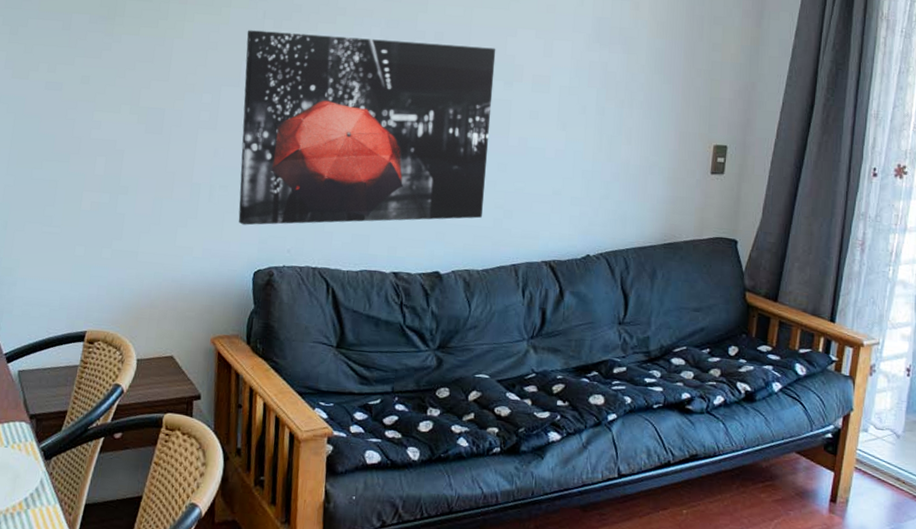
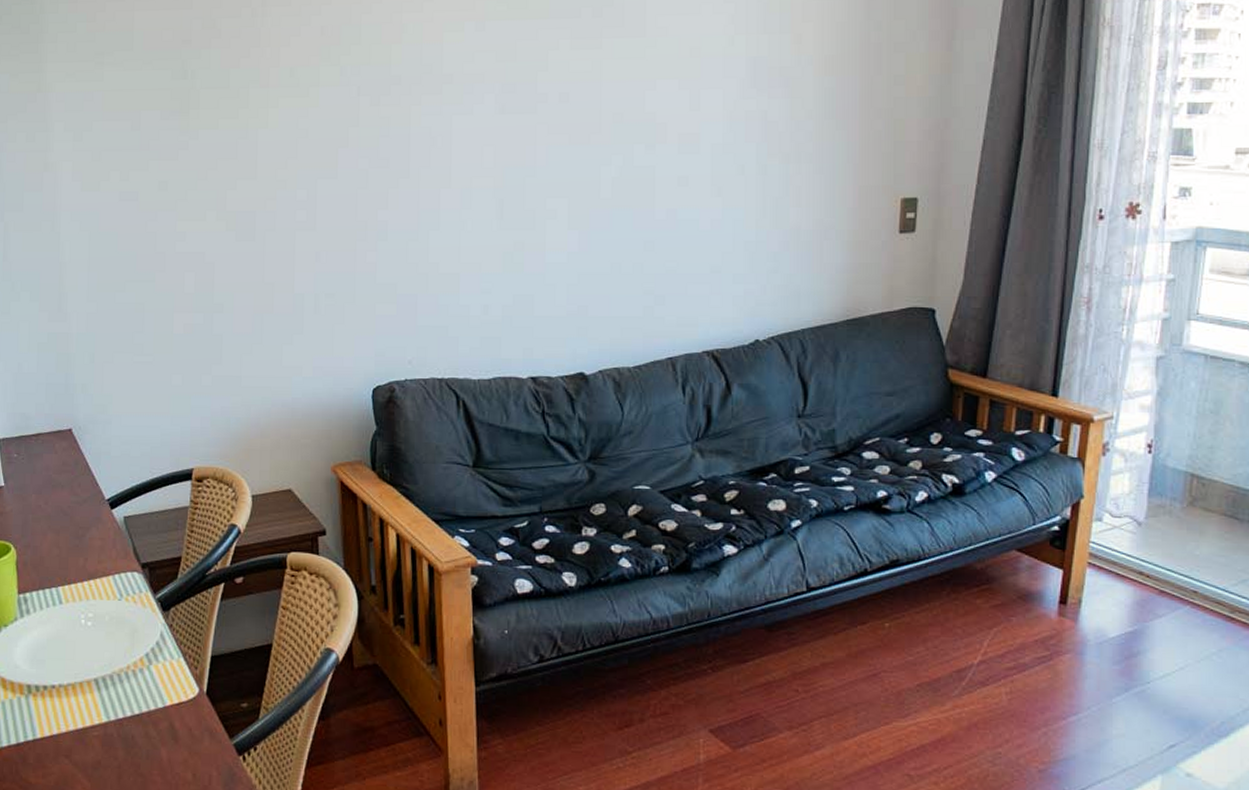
wall art: present [238,30,496,226] -> none [340,106,633,337]

